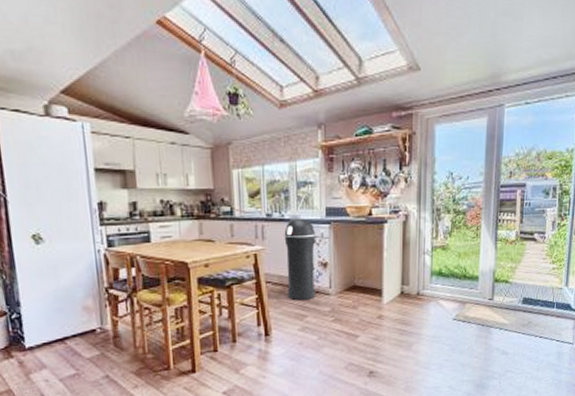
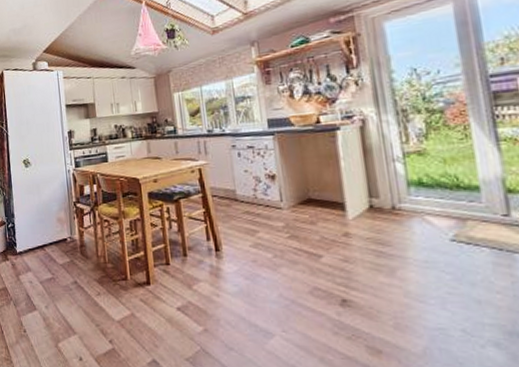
trash can: present [284,218,316,301] -> none [226,131,265,215]

